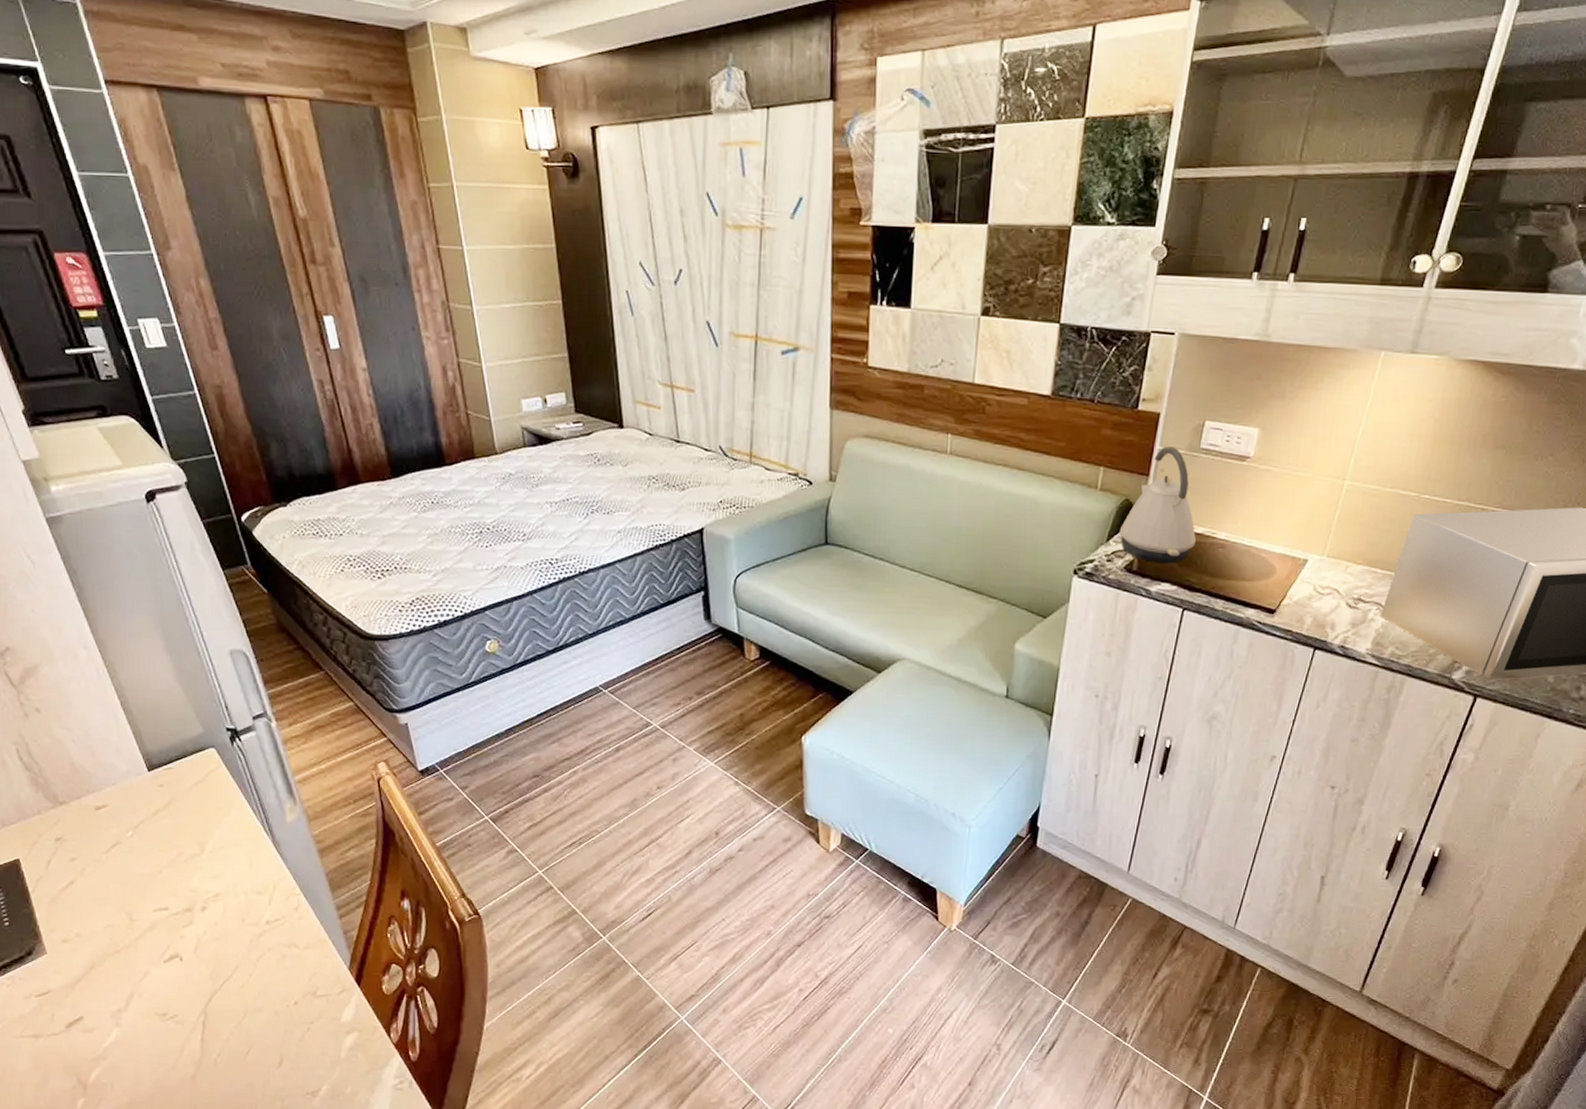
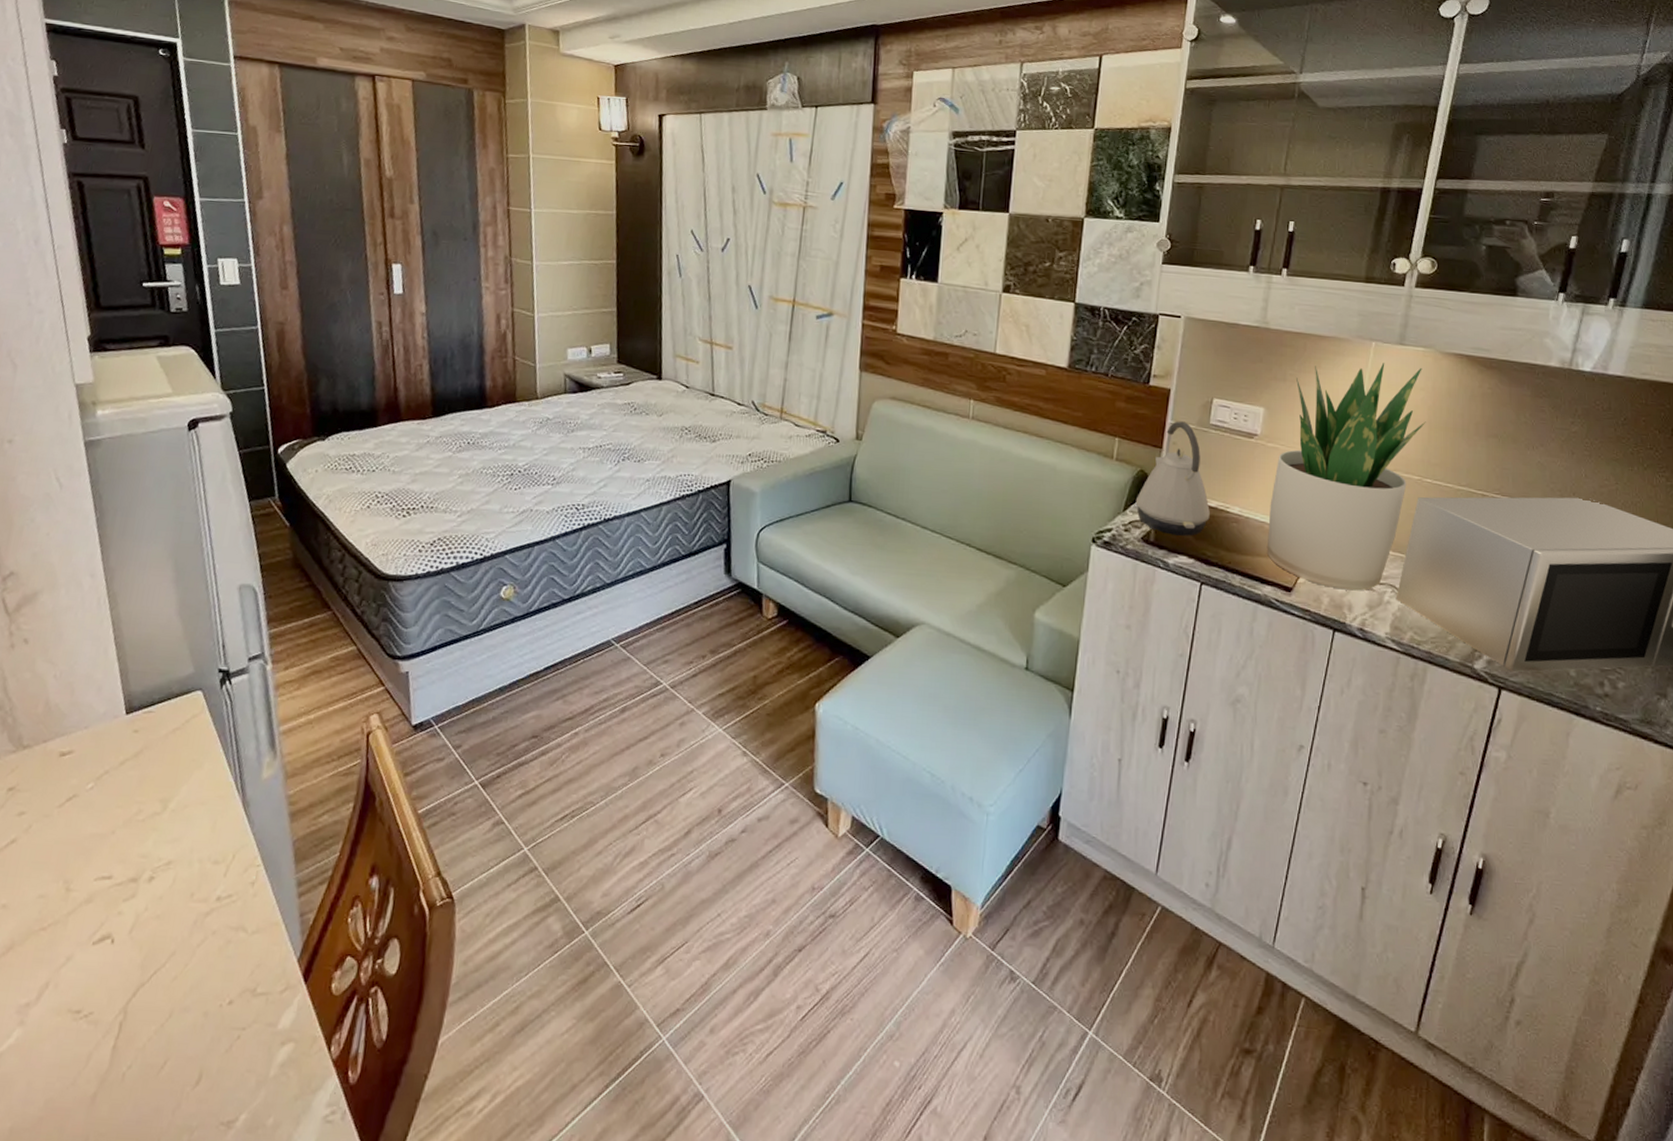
planter: none [1252,374,1433,610] -> present [1266,363,1426,591]

